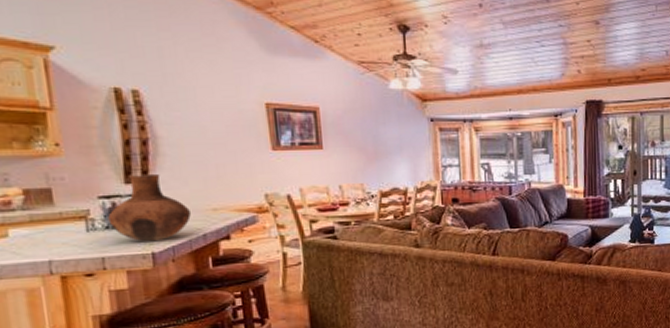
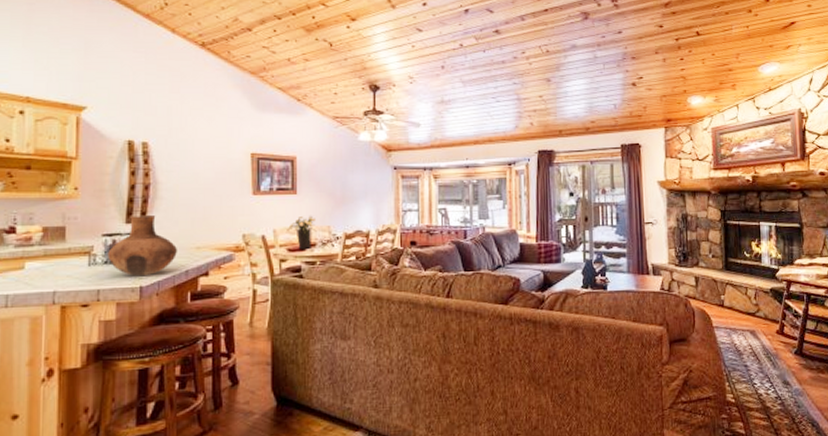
flower arrangement: none [315,172,349,210] -> present [287,215,317,250]

